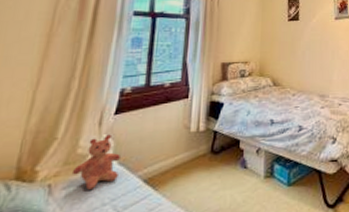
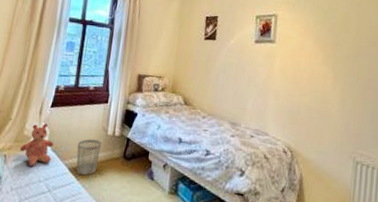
wastebasket: none [152,140,184,184] -> present [76,138,102,176]

